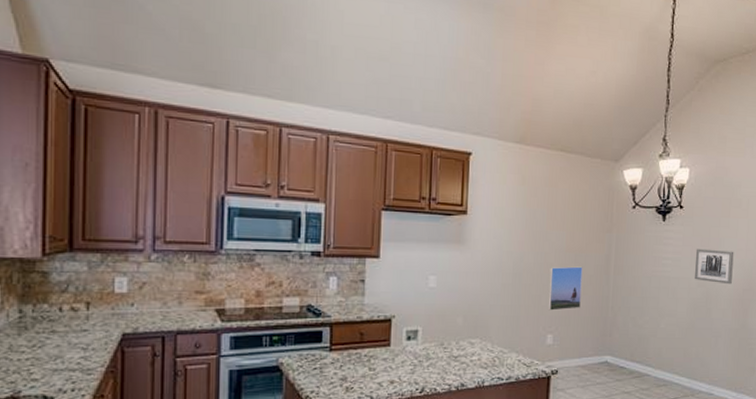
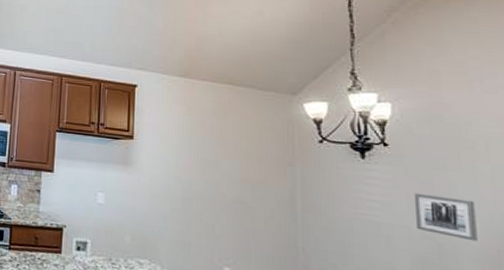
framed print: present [547,266,583,311] -> none [223,196,262,244]

